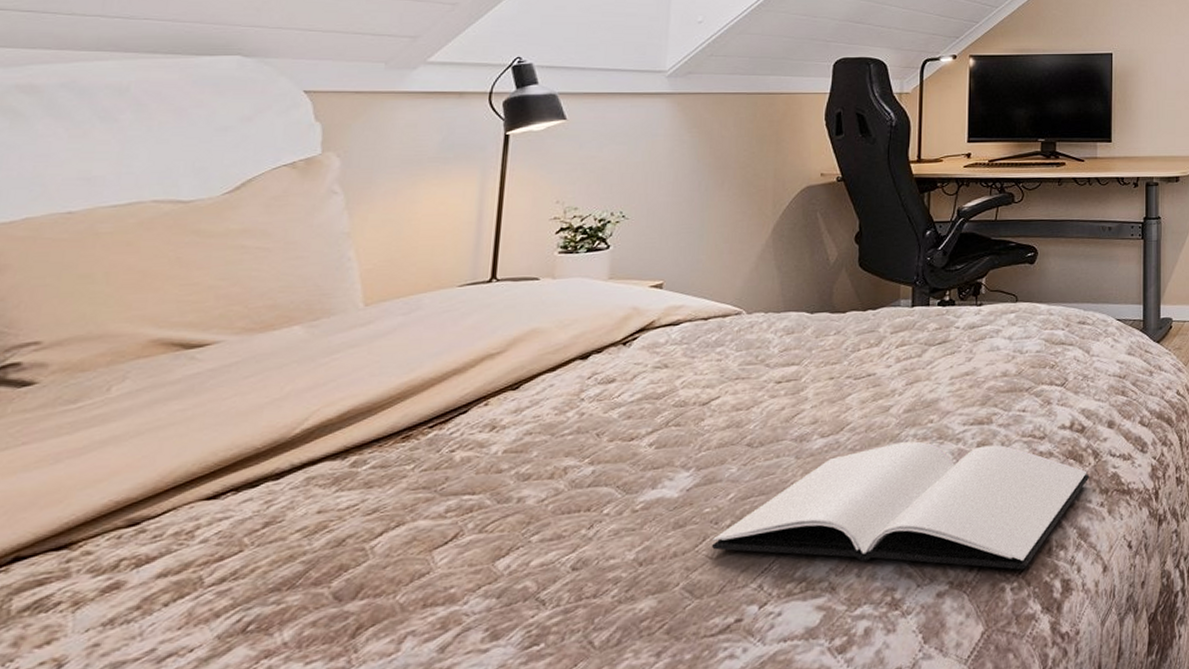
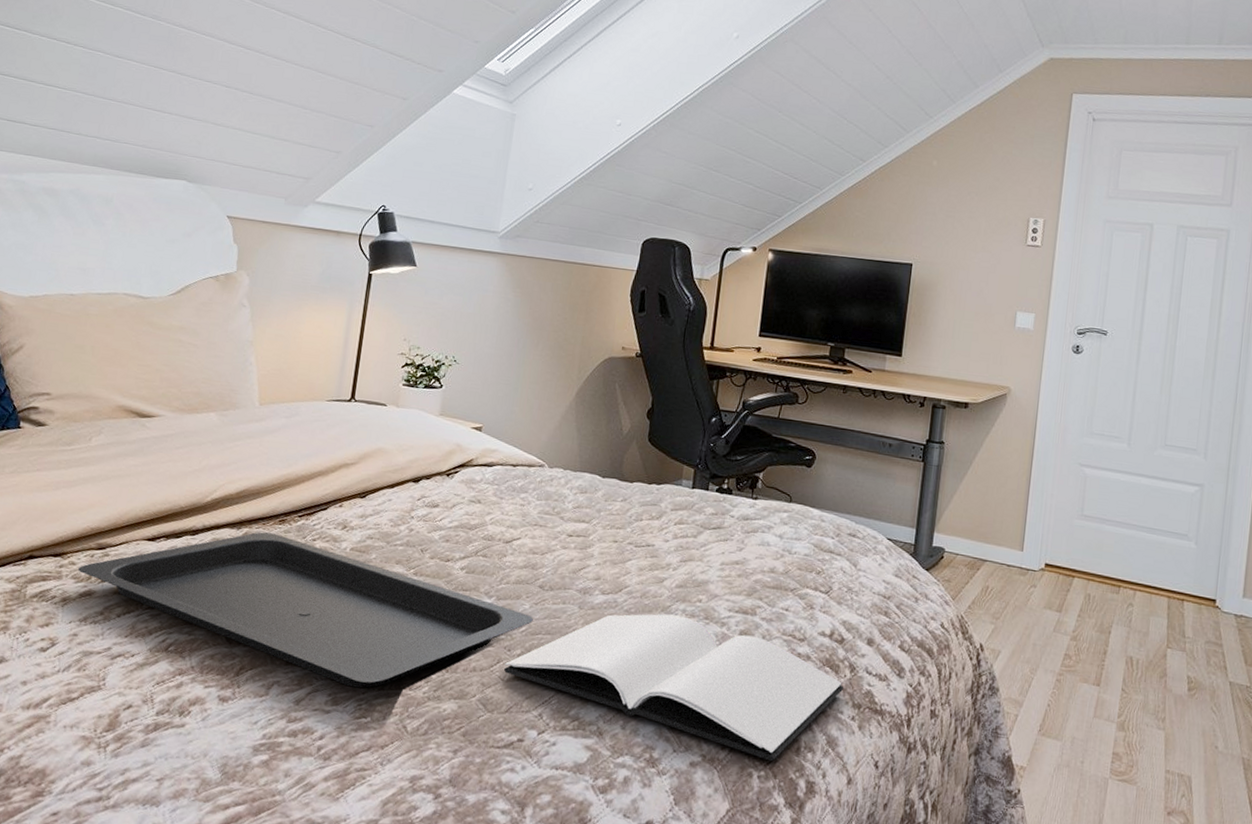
serving tray: none [97,454,743,614] -> present [78,532,533,688]

